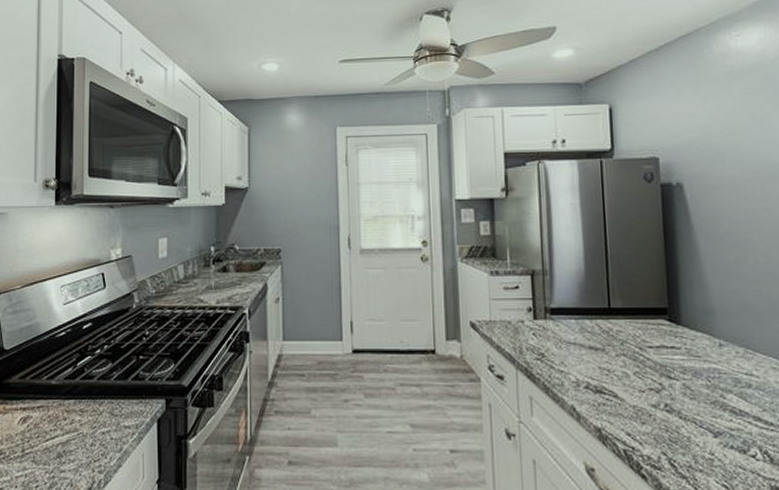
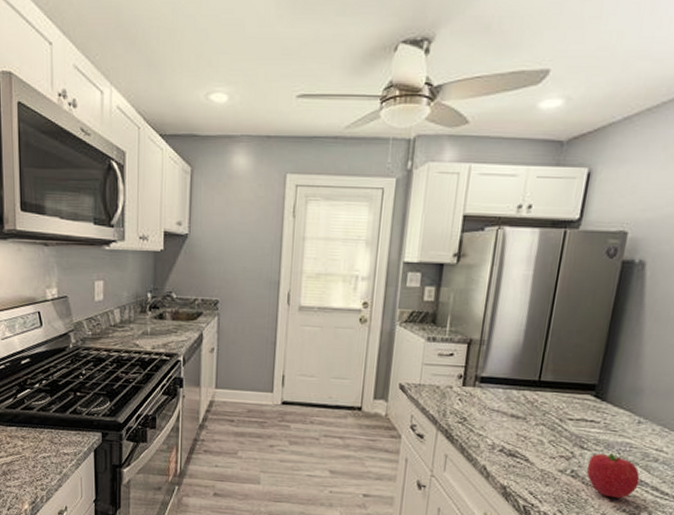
fruit: none [679,382,739,434] -> present [586,453,640,499]

